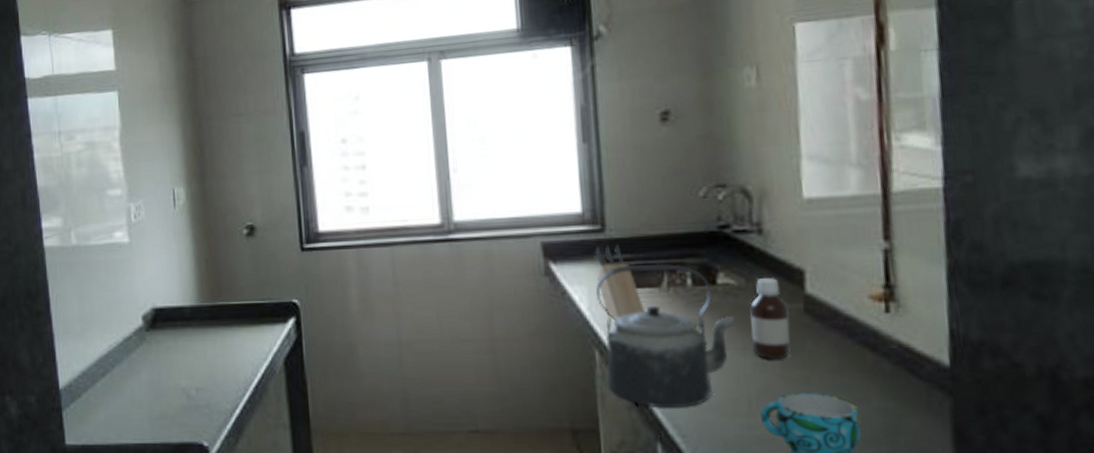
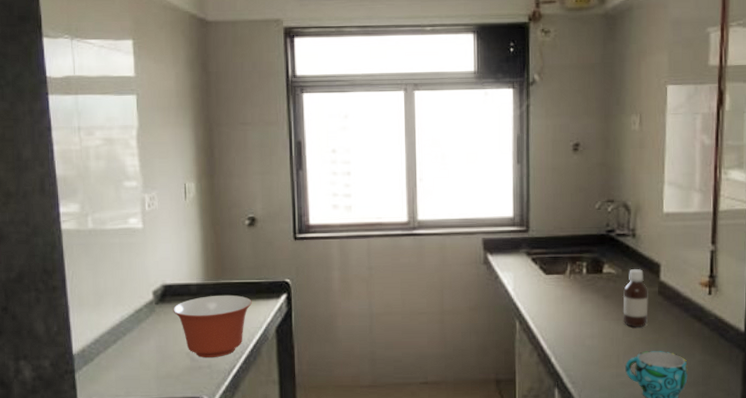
mixing bowl: none [165,319,255,396] -> present [173,295,252,358]
knife block: present [595,245,644,319] -> none [521,242,553,298]
kettle: present [596,263,735,408] -> none [520,257,613,363]

